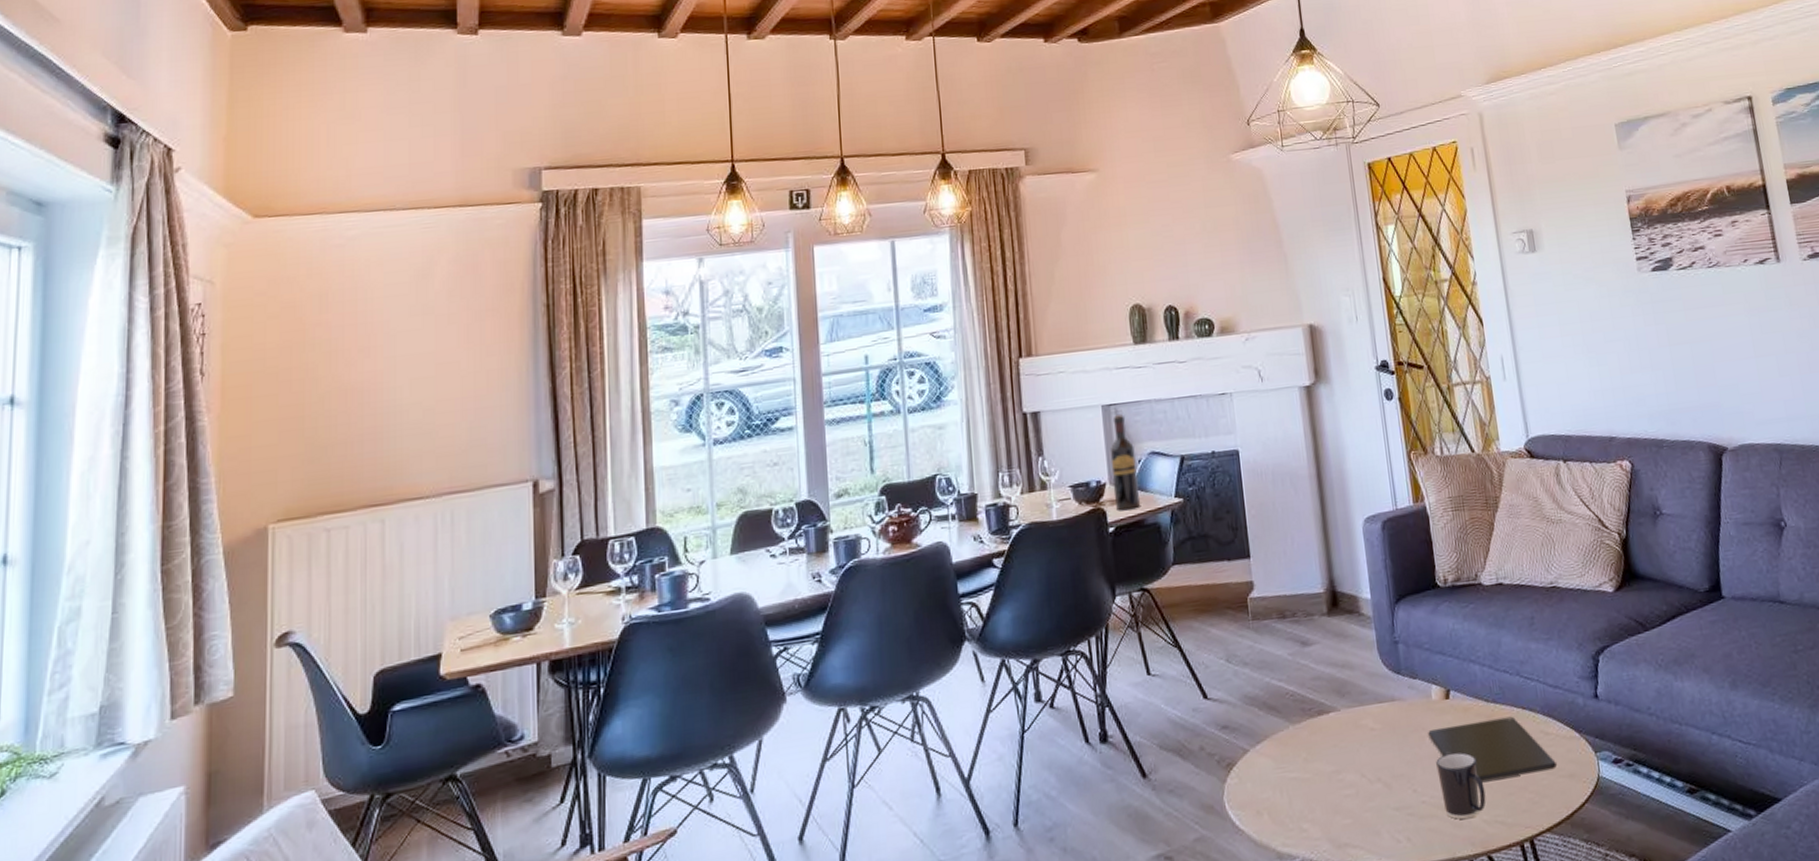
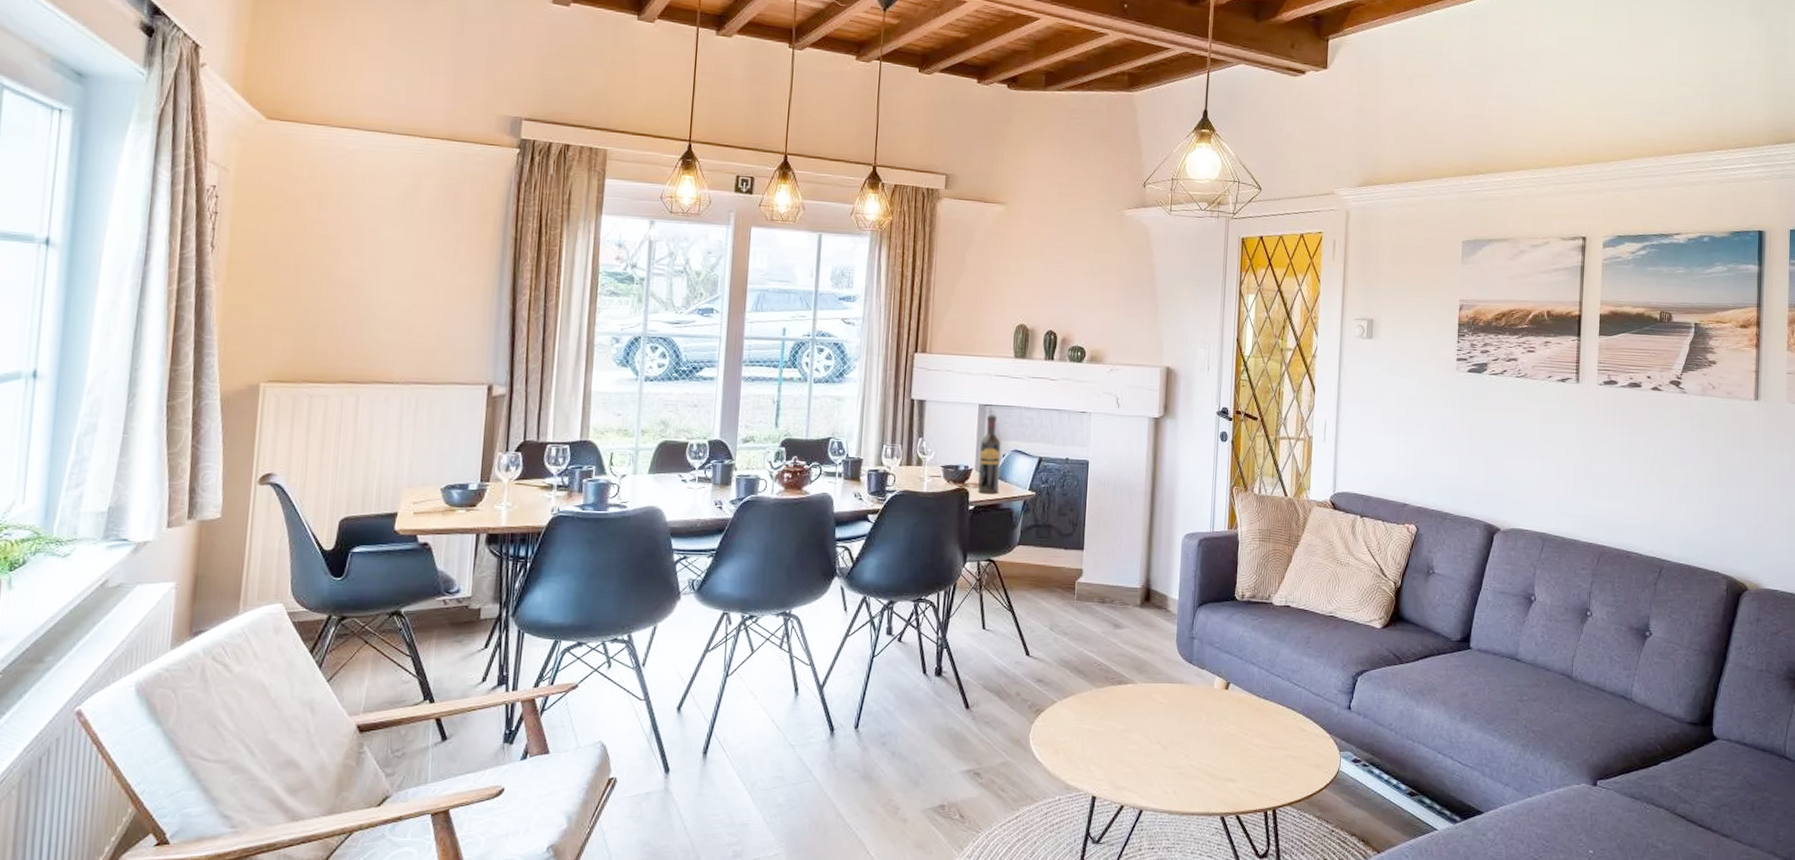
tablet: present [1428,716,1557,781] -> none [1206,711,1306,759]
mug: present [1436,752,1486,820] -> none [1207,732,1244,785]

